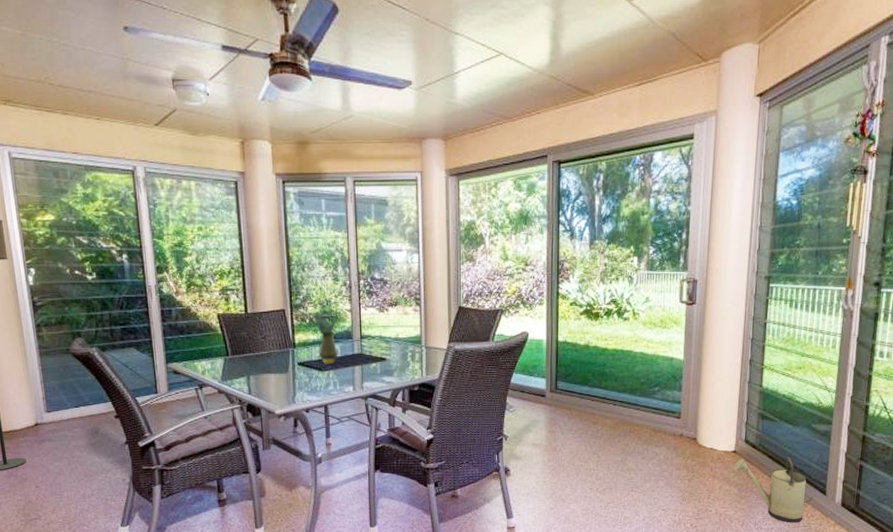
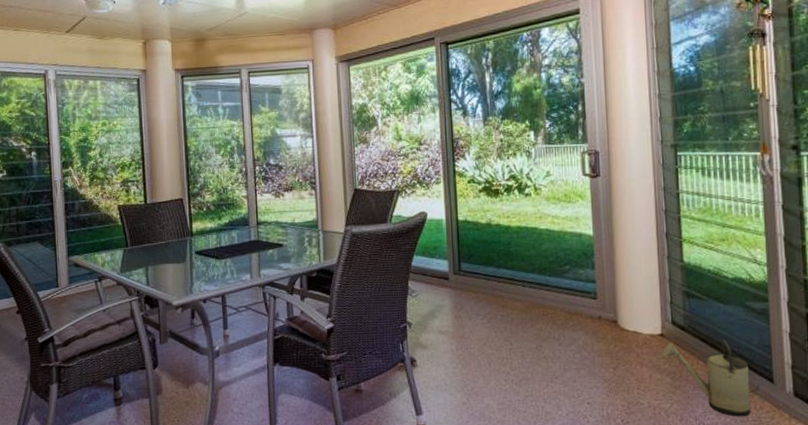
vase: present [313,312,337,364] -> none [210,200,234,252]

